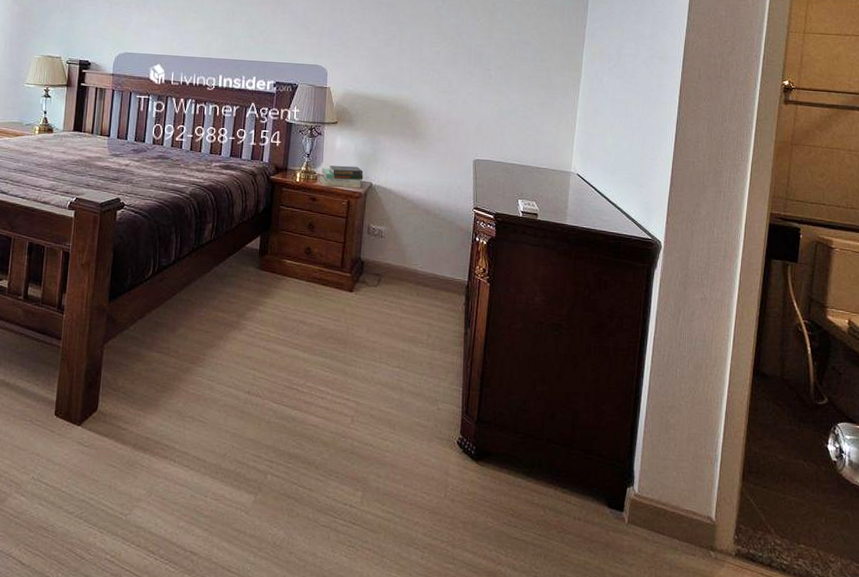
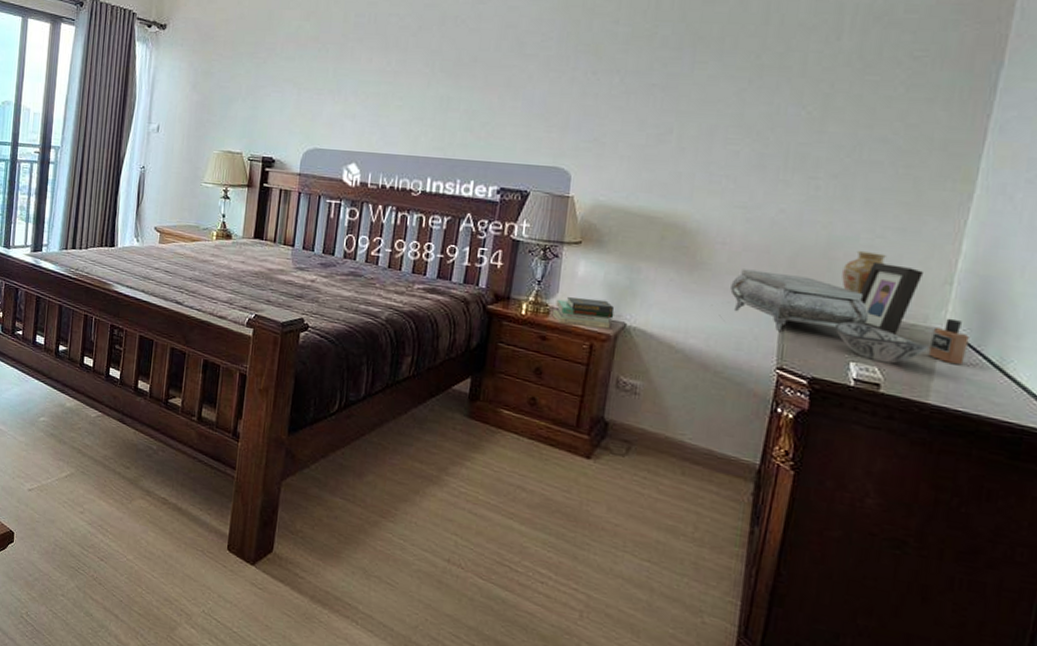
jewelry box: none [441,137,528,181] -> present [730,269,870,331]
decorative bowl: none [507,170,565,199] -> present [834,321,931,364]
vase: none [509,119,534,150] -> present [841,250,886,294]
picture frame: none [521,128,557,178] -> present [860,262,925,335]
perfume: none [563,164,586,196] -> present [928,318,970,366]

